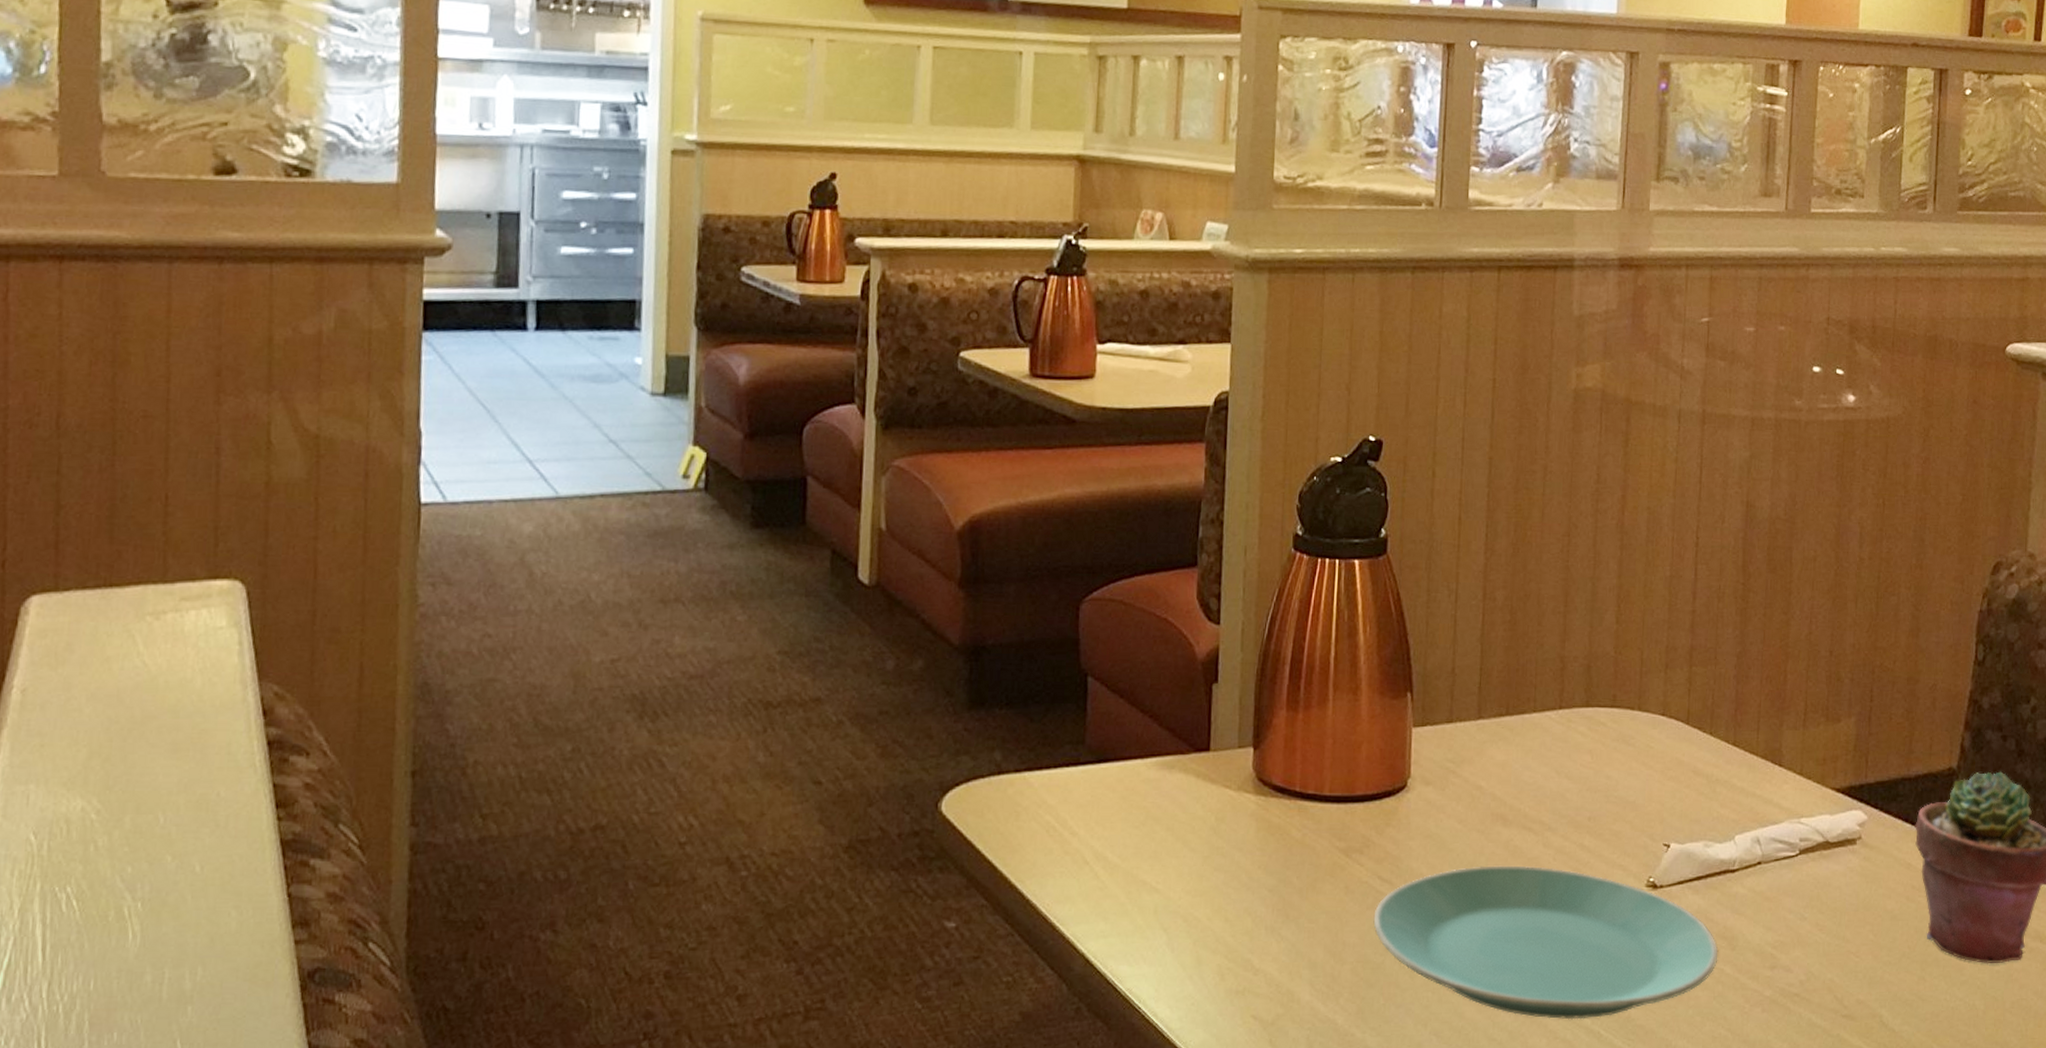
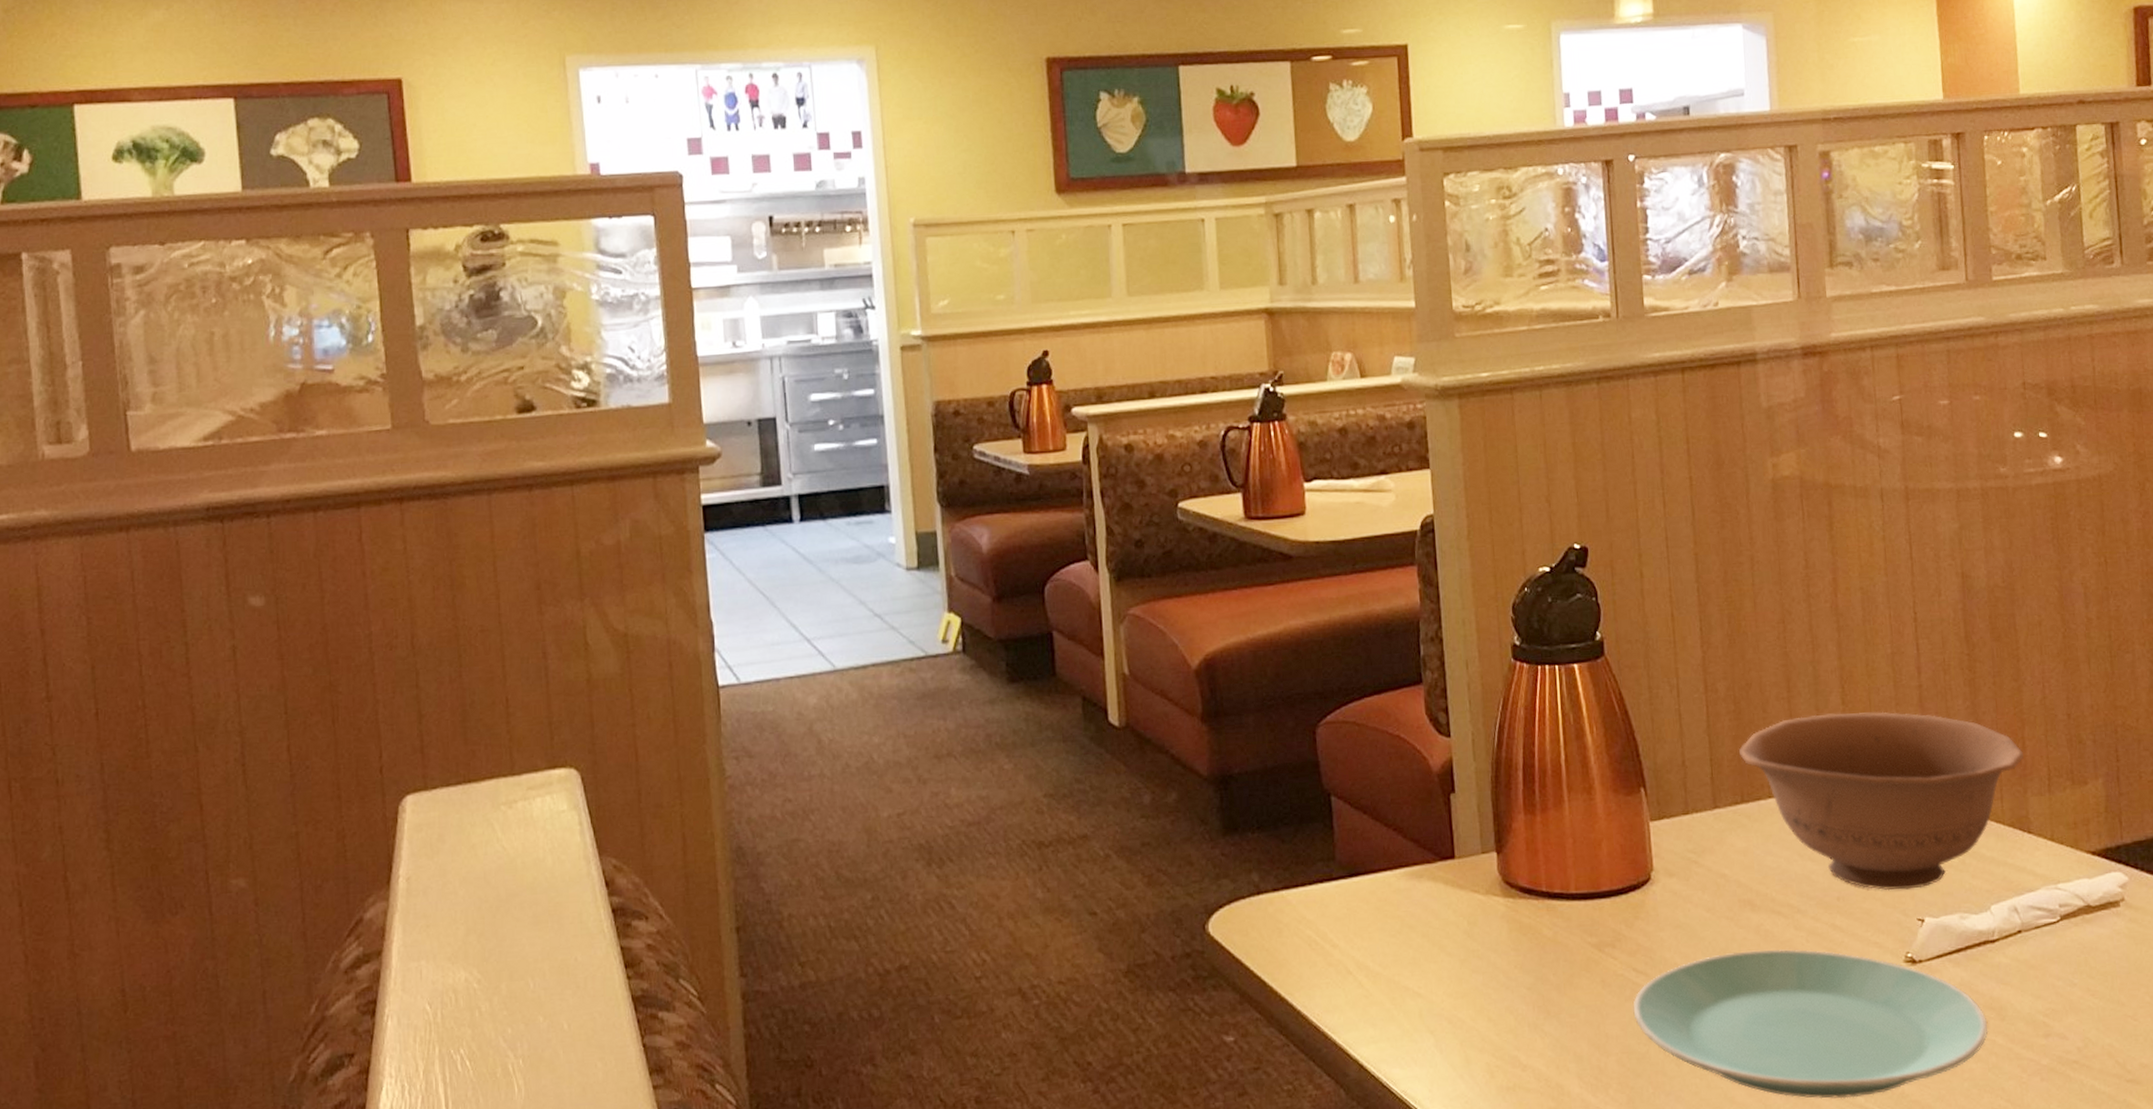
bowl: none [1510,631,1784,814] -> present [1739,711,2023,891]

